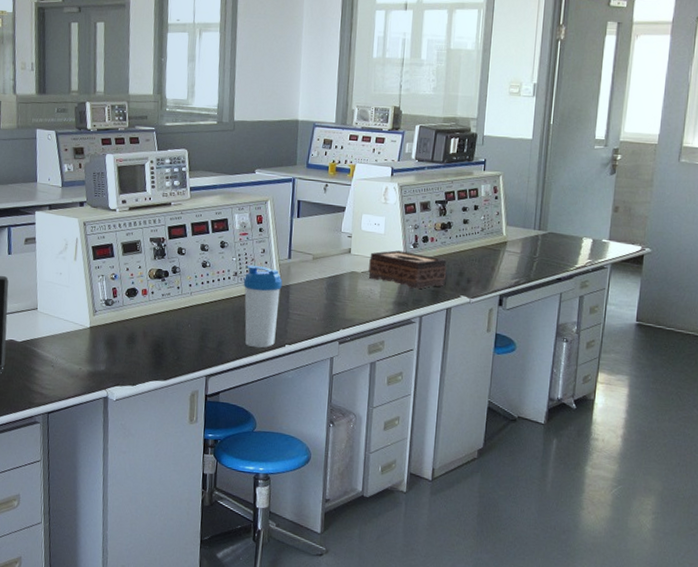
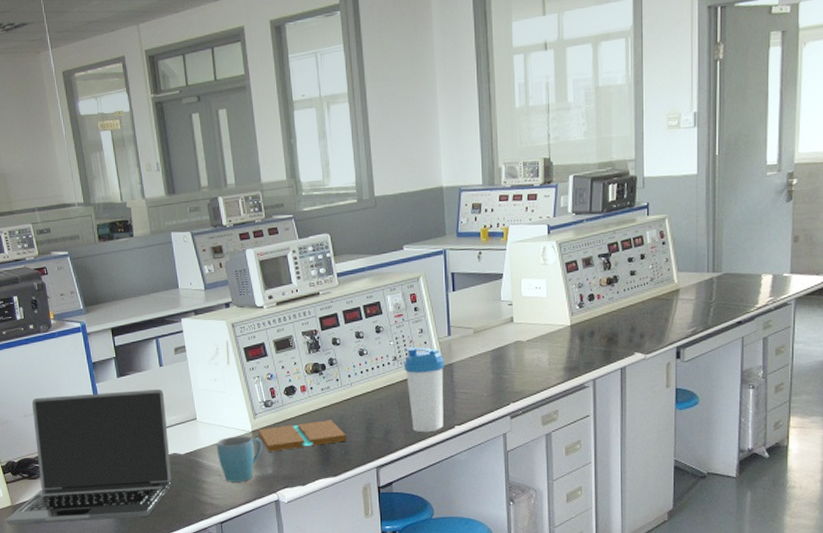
mug: none [53,330,99,376] -> present [216,436,263,482]
book: none [96,324,181,349] -> present [258,420,346,452]
tissue box: present [368,250,447,290] -> none [534,312,618,352]

